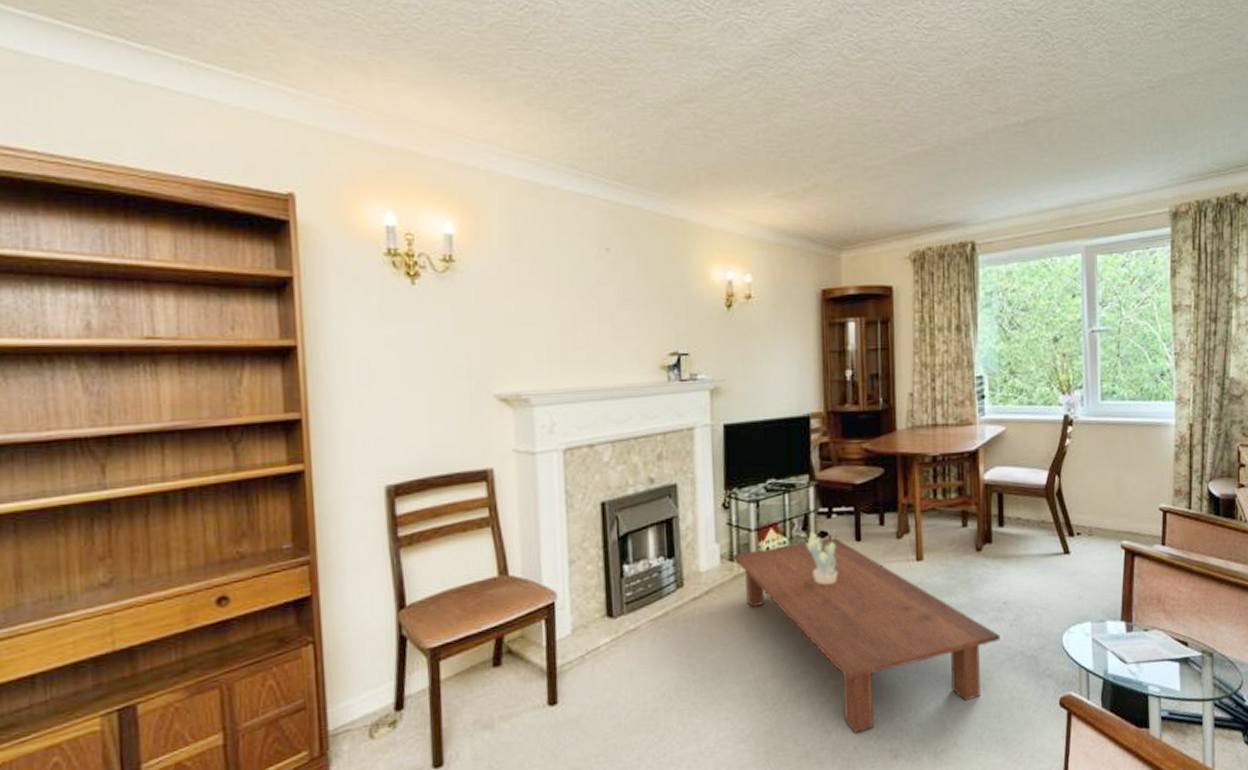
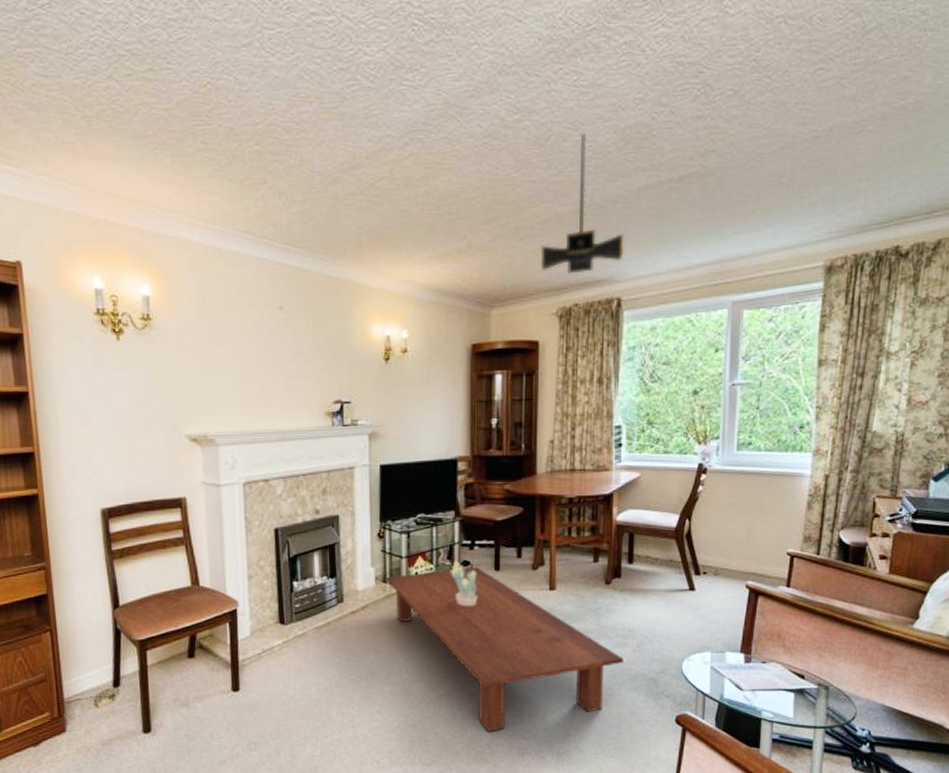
ceiling light fixture: none [890,75,975,216] -> present [540,134,624,274]

